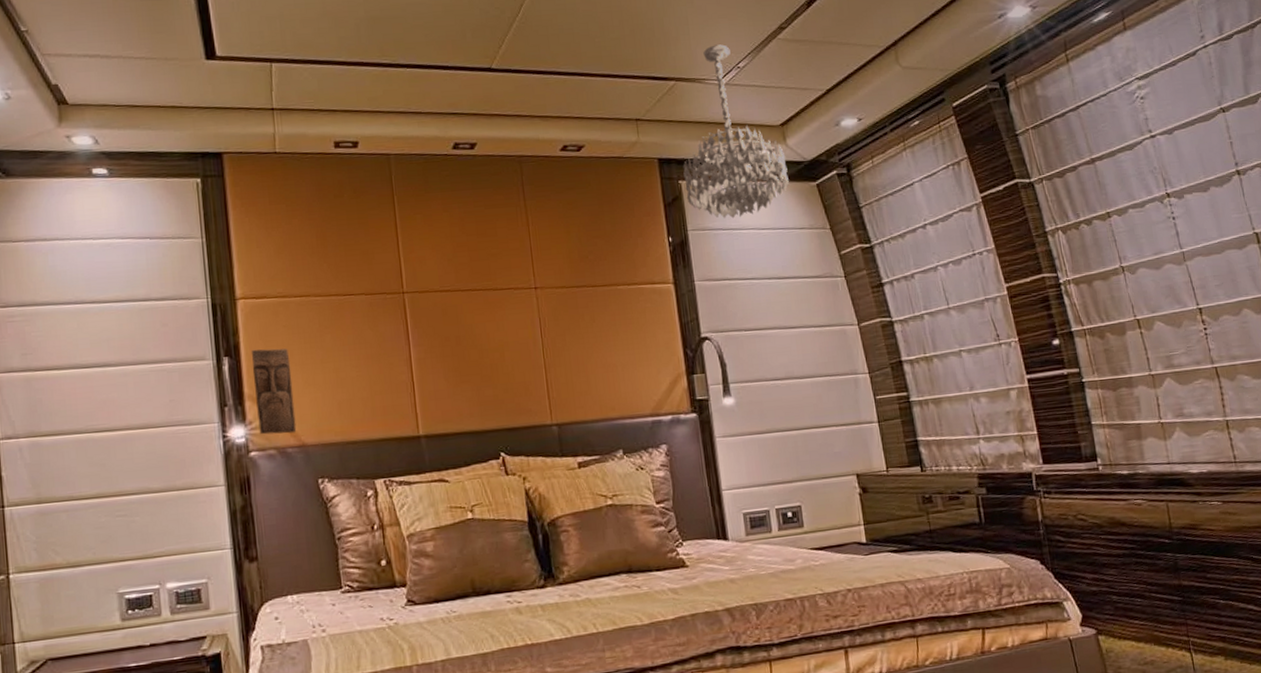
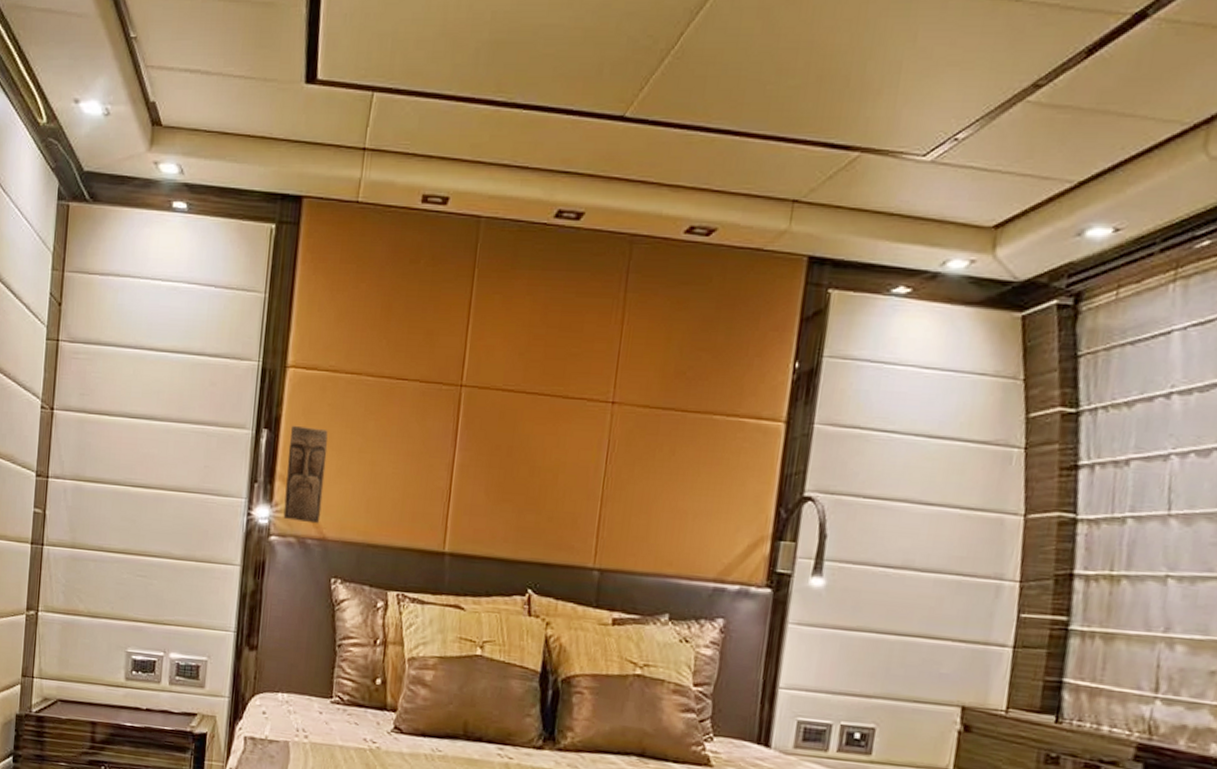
chandelier: present [683,44,789,219] -> none [833,104,989,349]

